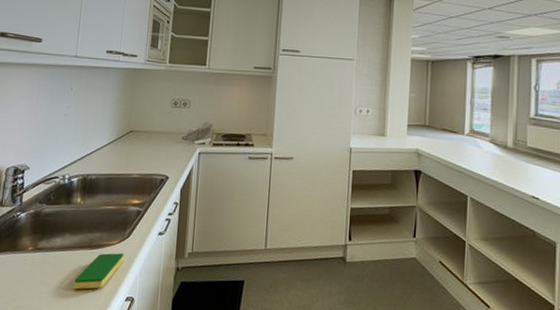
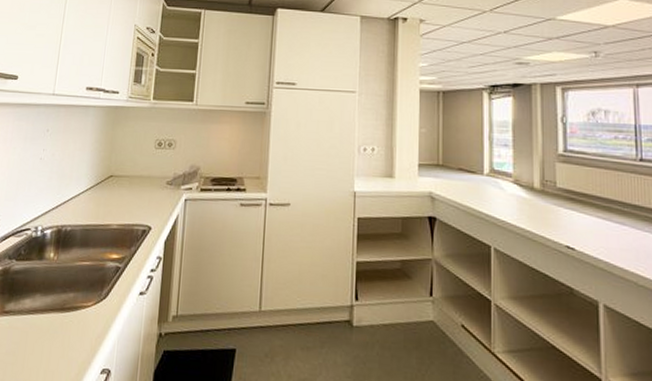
dish sponge: present [73,253,124,290] -> none [43,316,101,360]

